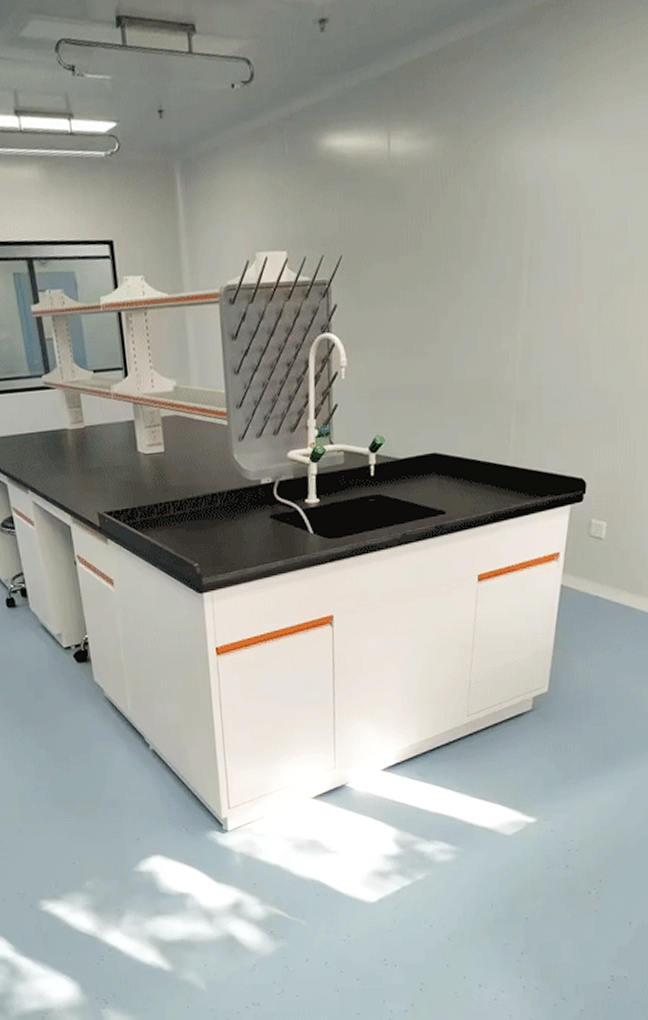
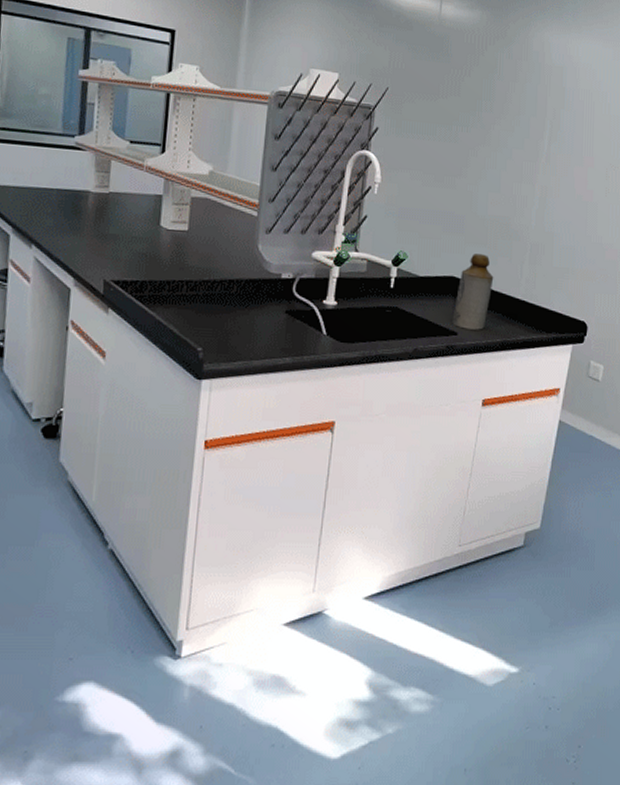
bottle: none [438,424,479,506] -> present [452,254,494,330]

